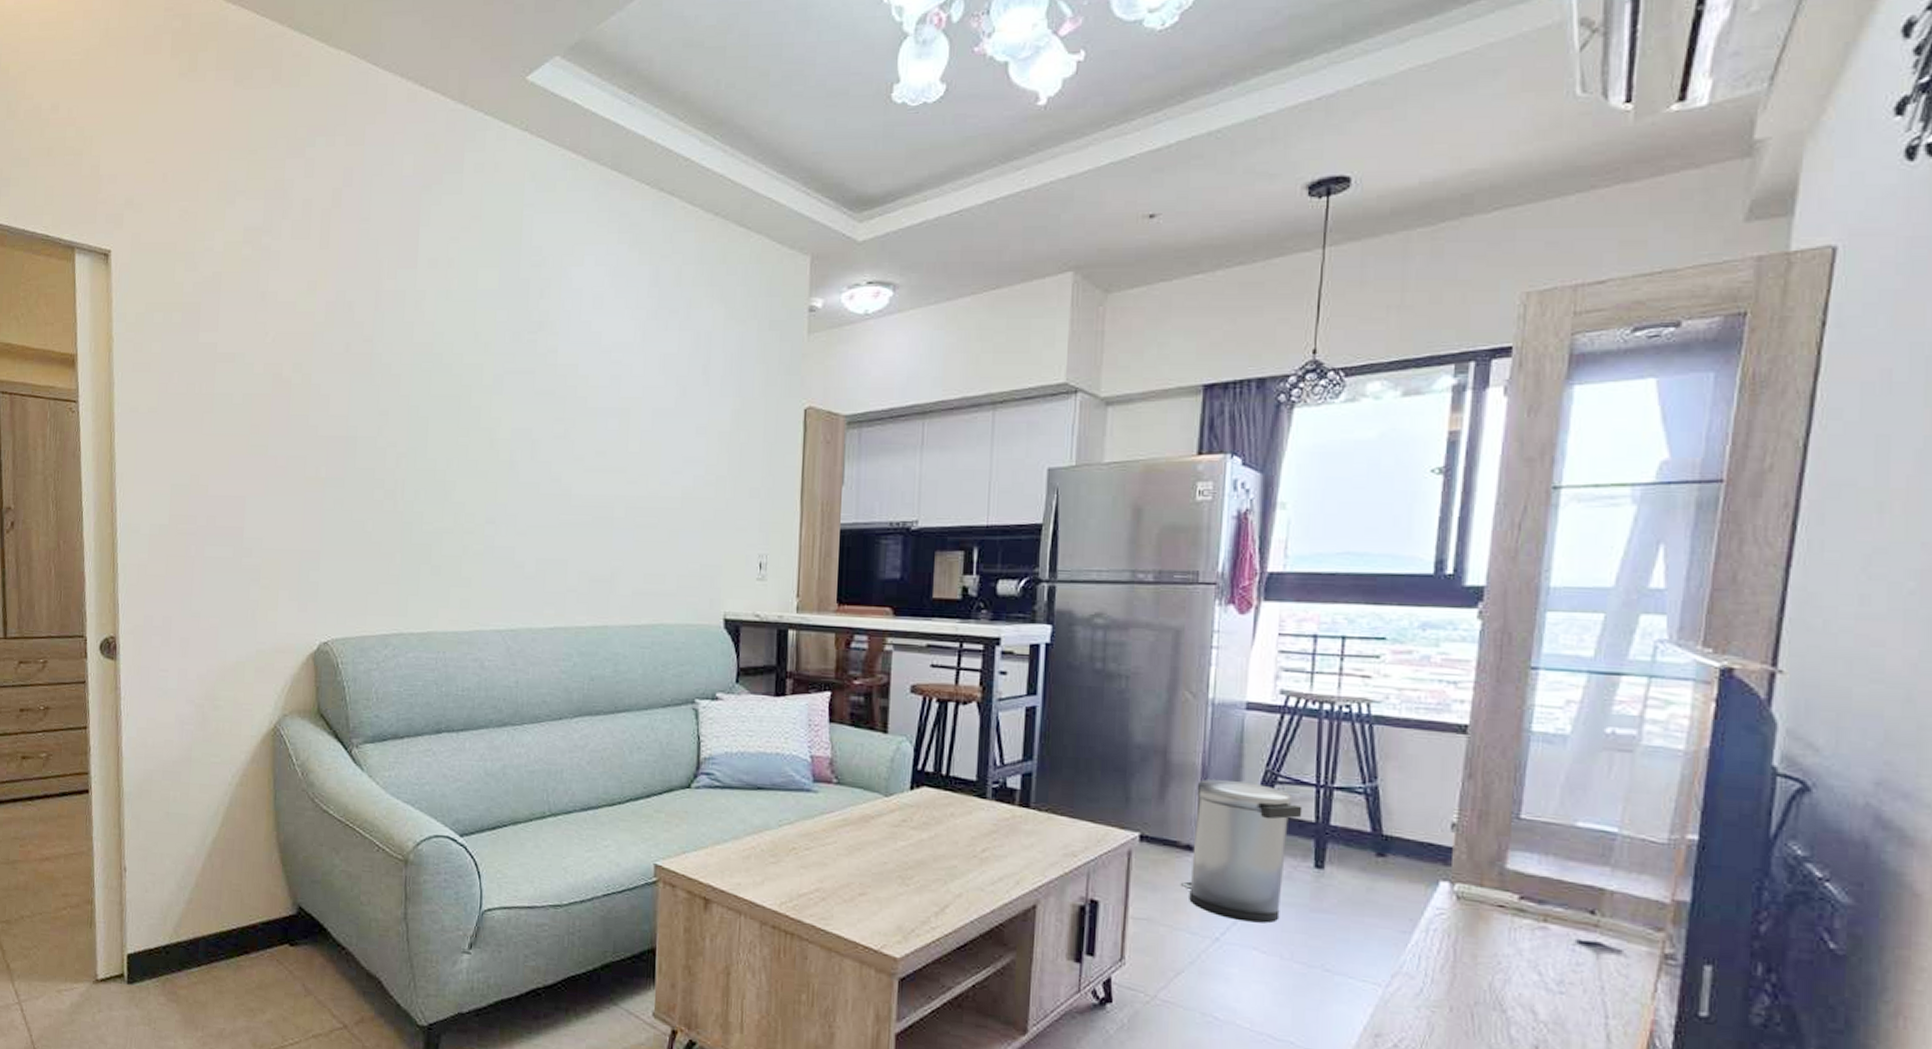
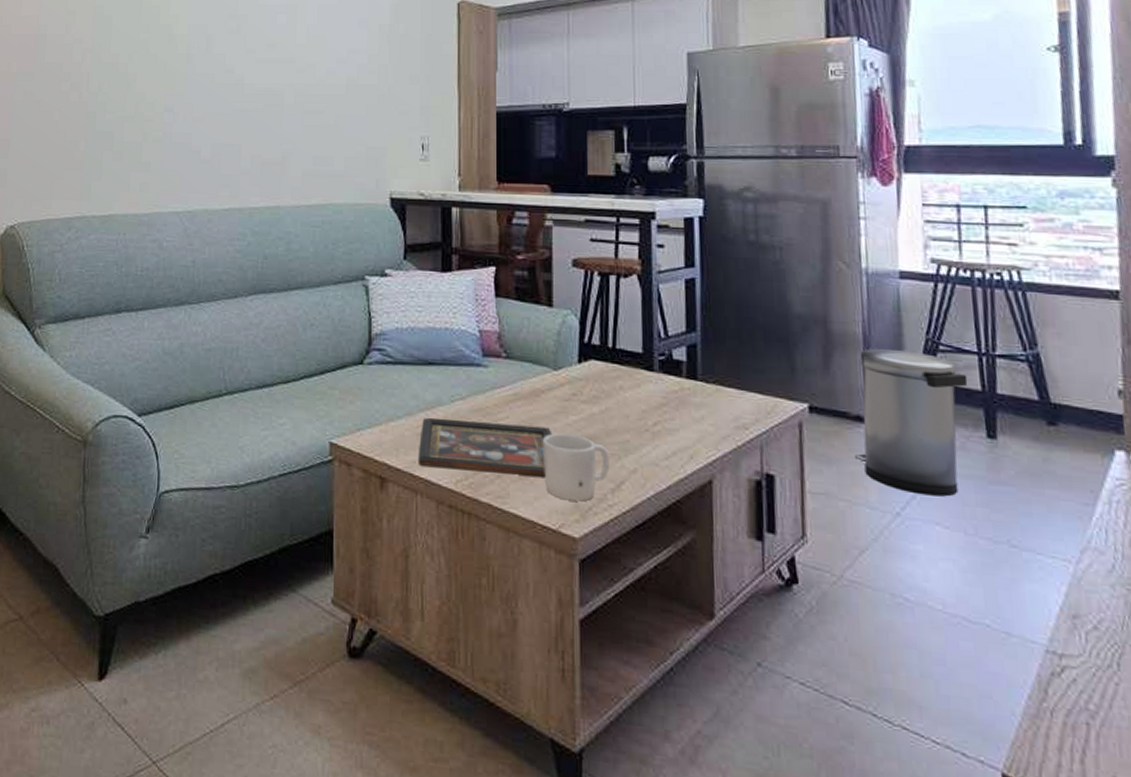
decorative tray: none [742,841,880,901] -> present [417,417,553,478]
mug: none [868,857,935,924] -> present [542,432,609,502]

